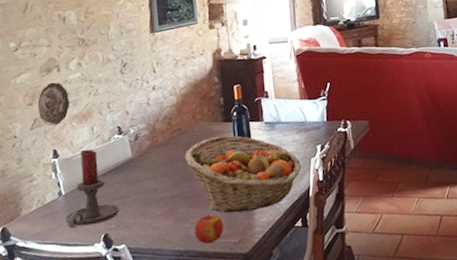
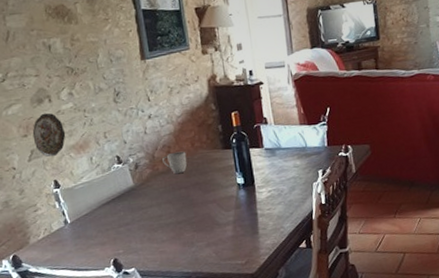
candle holder: present [64,149,120,229] -> none [73,179,127,255]
mug: none [162,123,187,146] -> present [161,151,187,174]
fruit basket: present [184,135,301,213] -> none [186,162,304,237]
apple: present [194,214,224,244] -> none [201,238,230,266]

